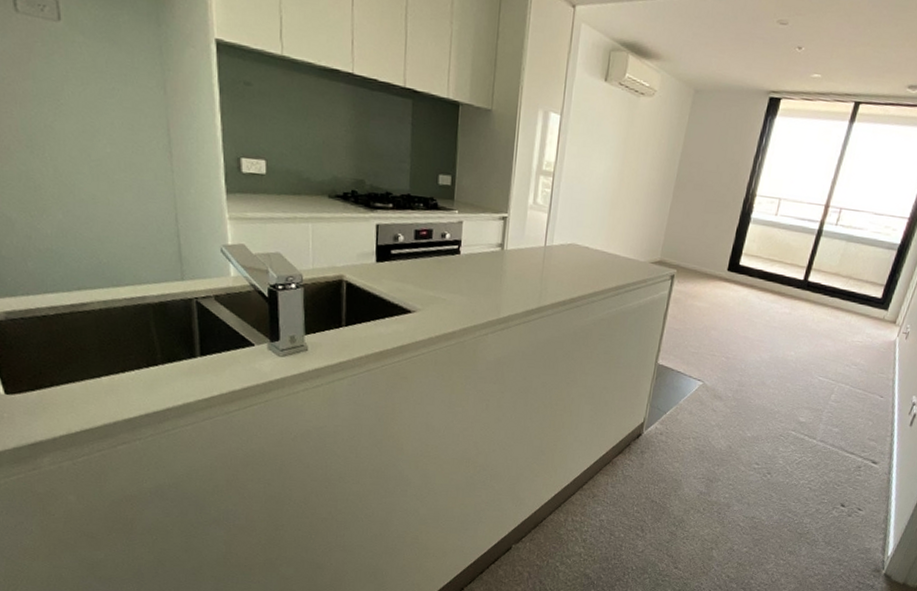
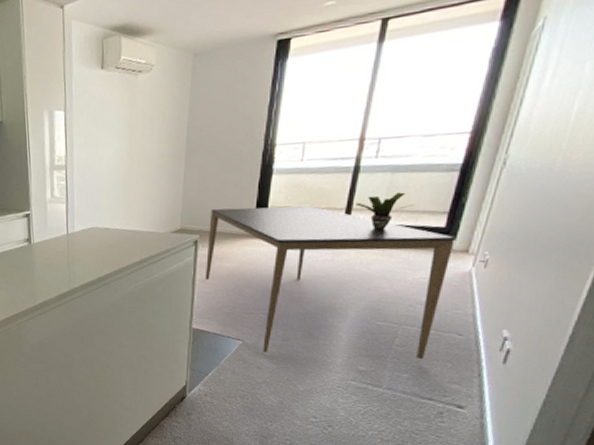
dining table: none [676,246,888,416] -> present [205,206,455,360]
potted plant: none [814,259,860,292] -> present [355,192,413,230]

